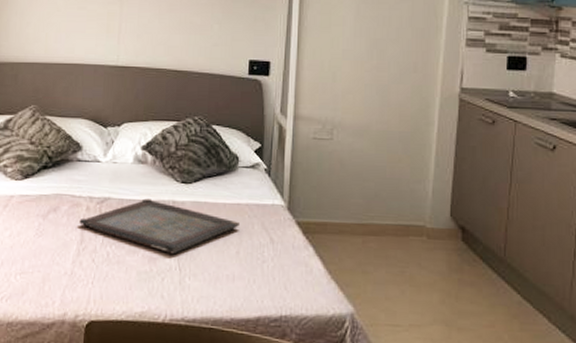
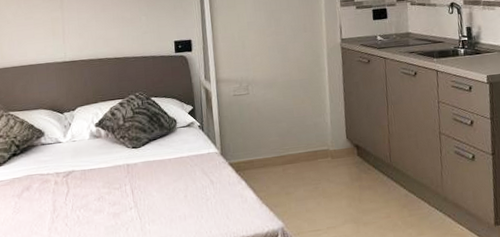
serving tray: present [79,198,239,255] -> none [50,165,184,208]

